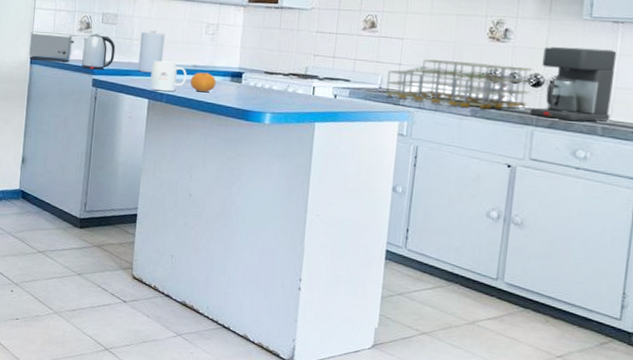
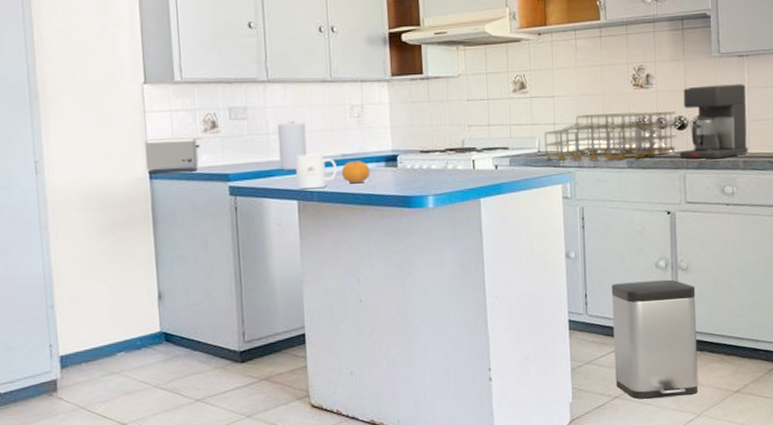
kettle: present [81,33,116,71] -> none [211,133,251,177]
pedal bin: none [426,224,528,349] -> present [611,279,698,399]

